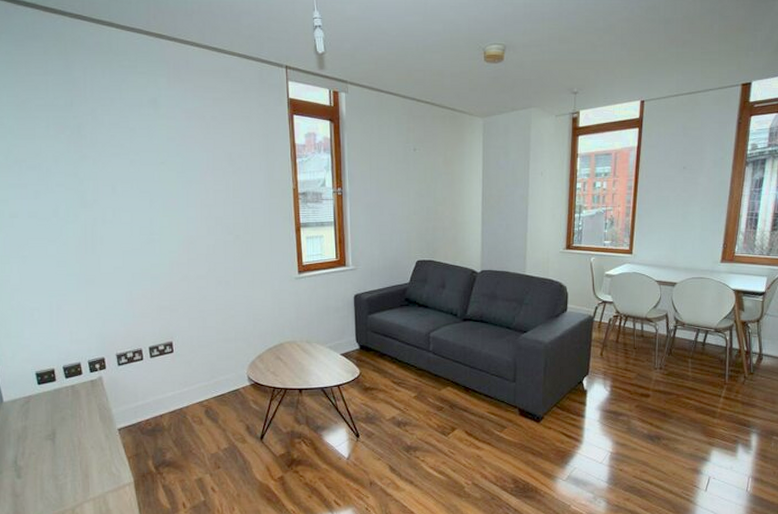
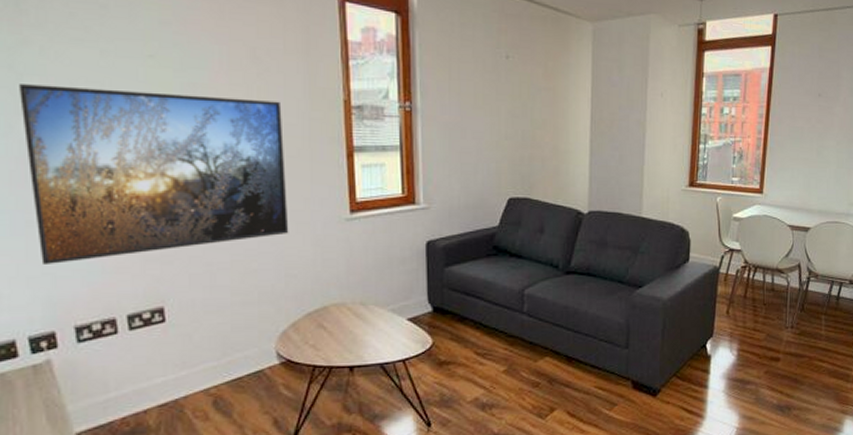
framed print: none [81,186,256,311] -> present [20,84,289,264]

